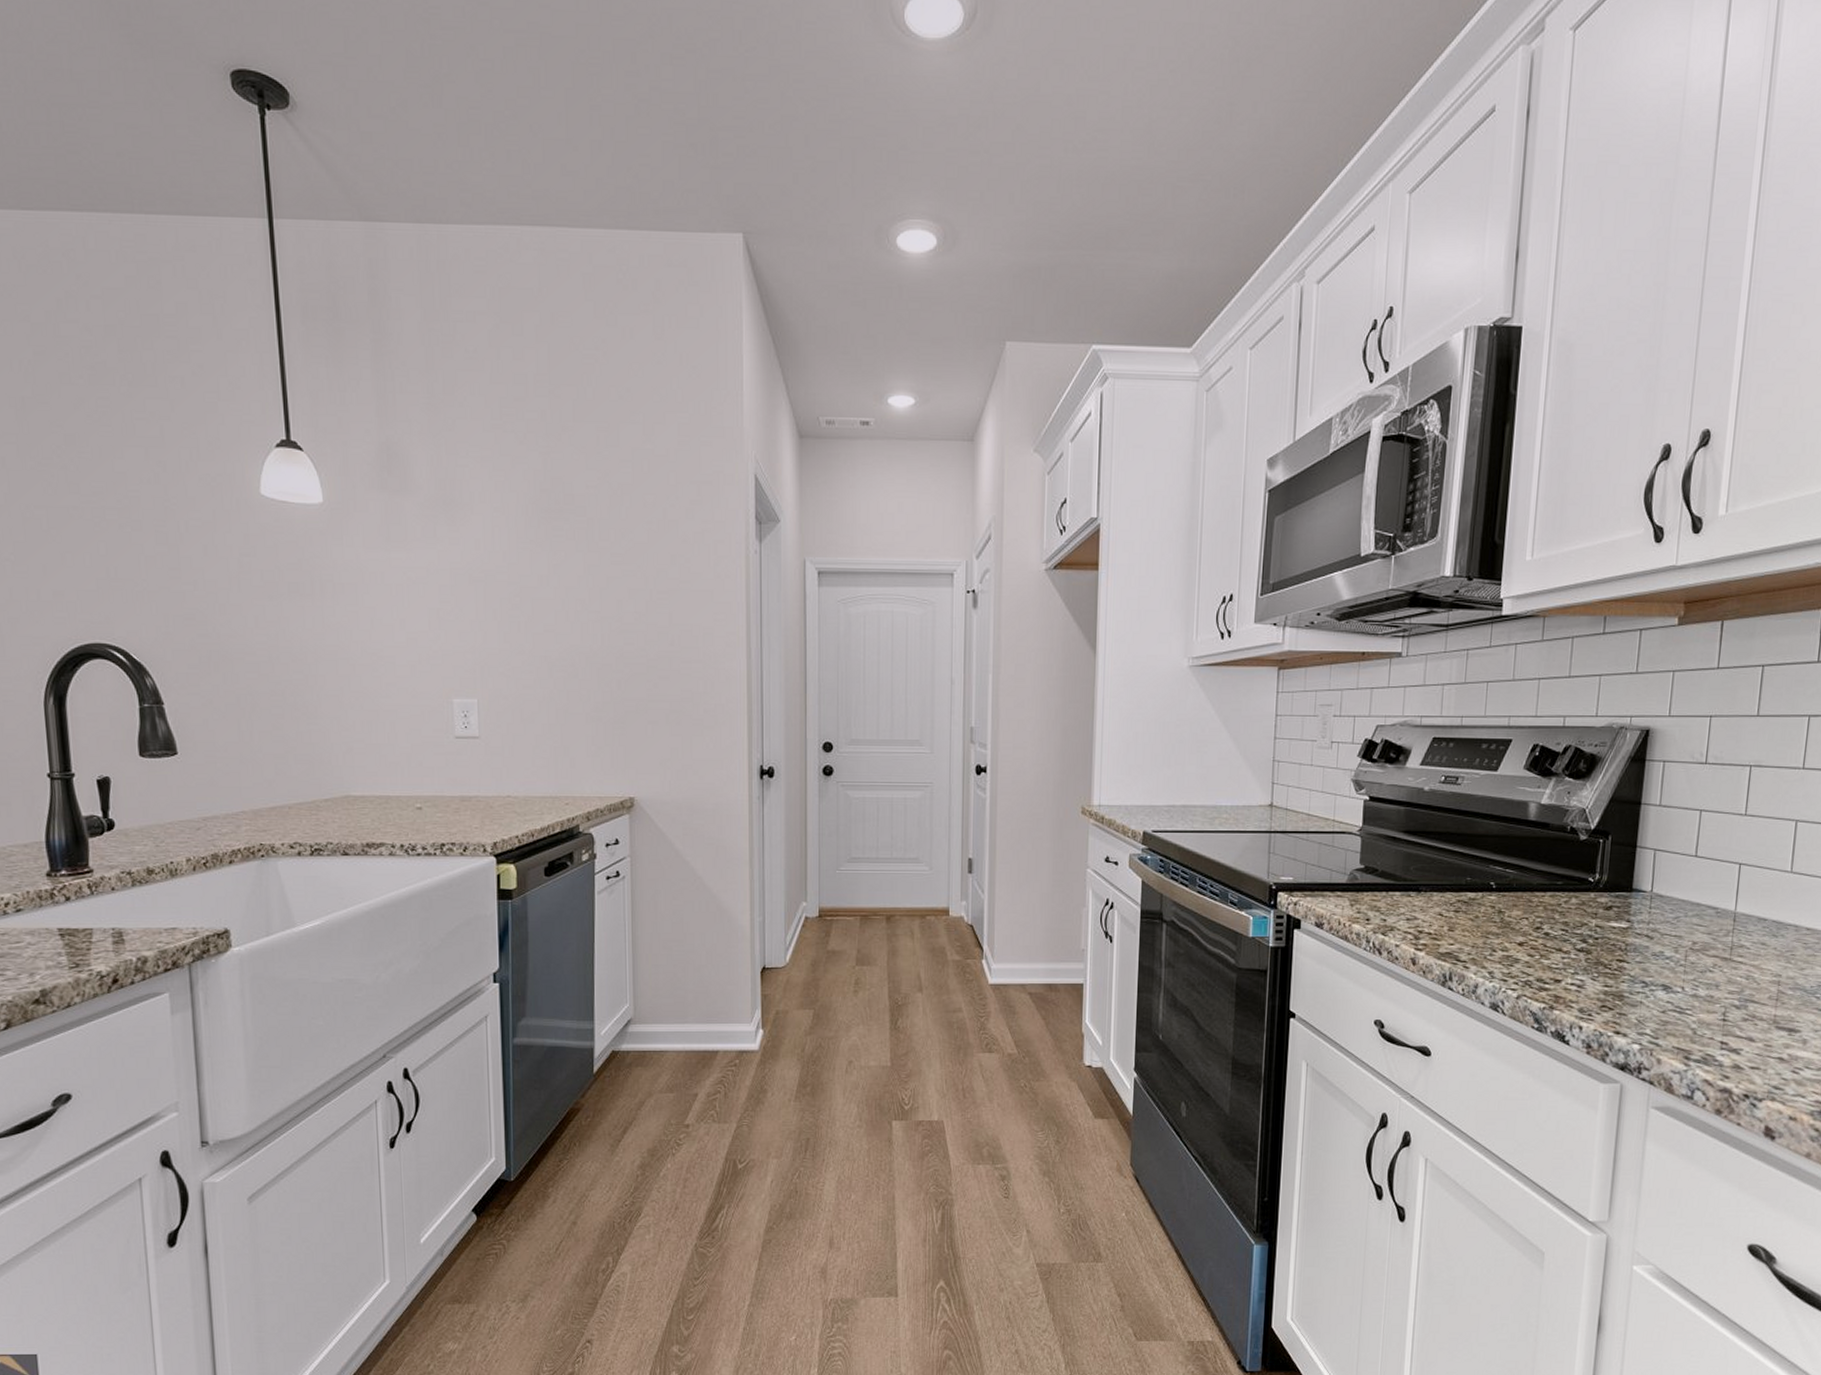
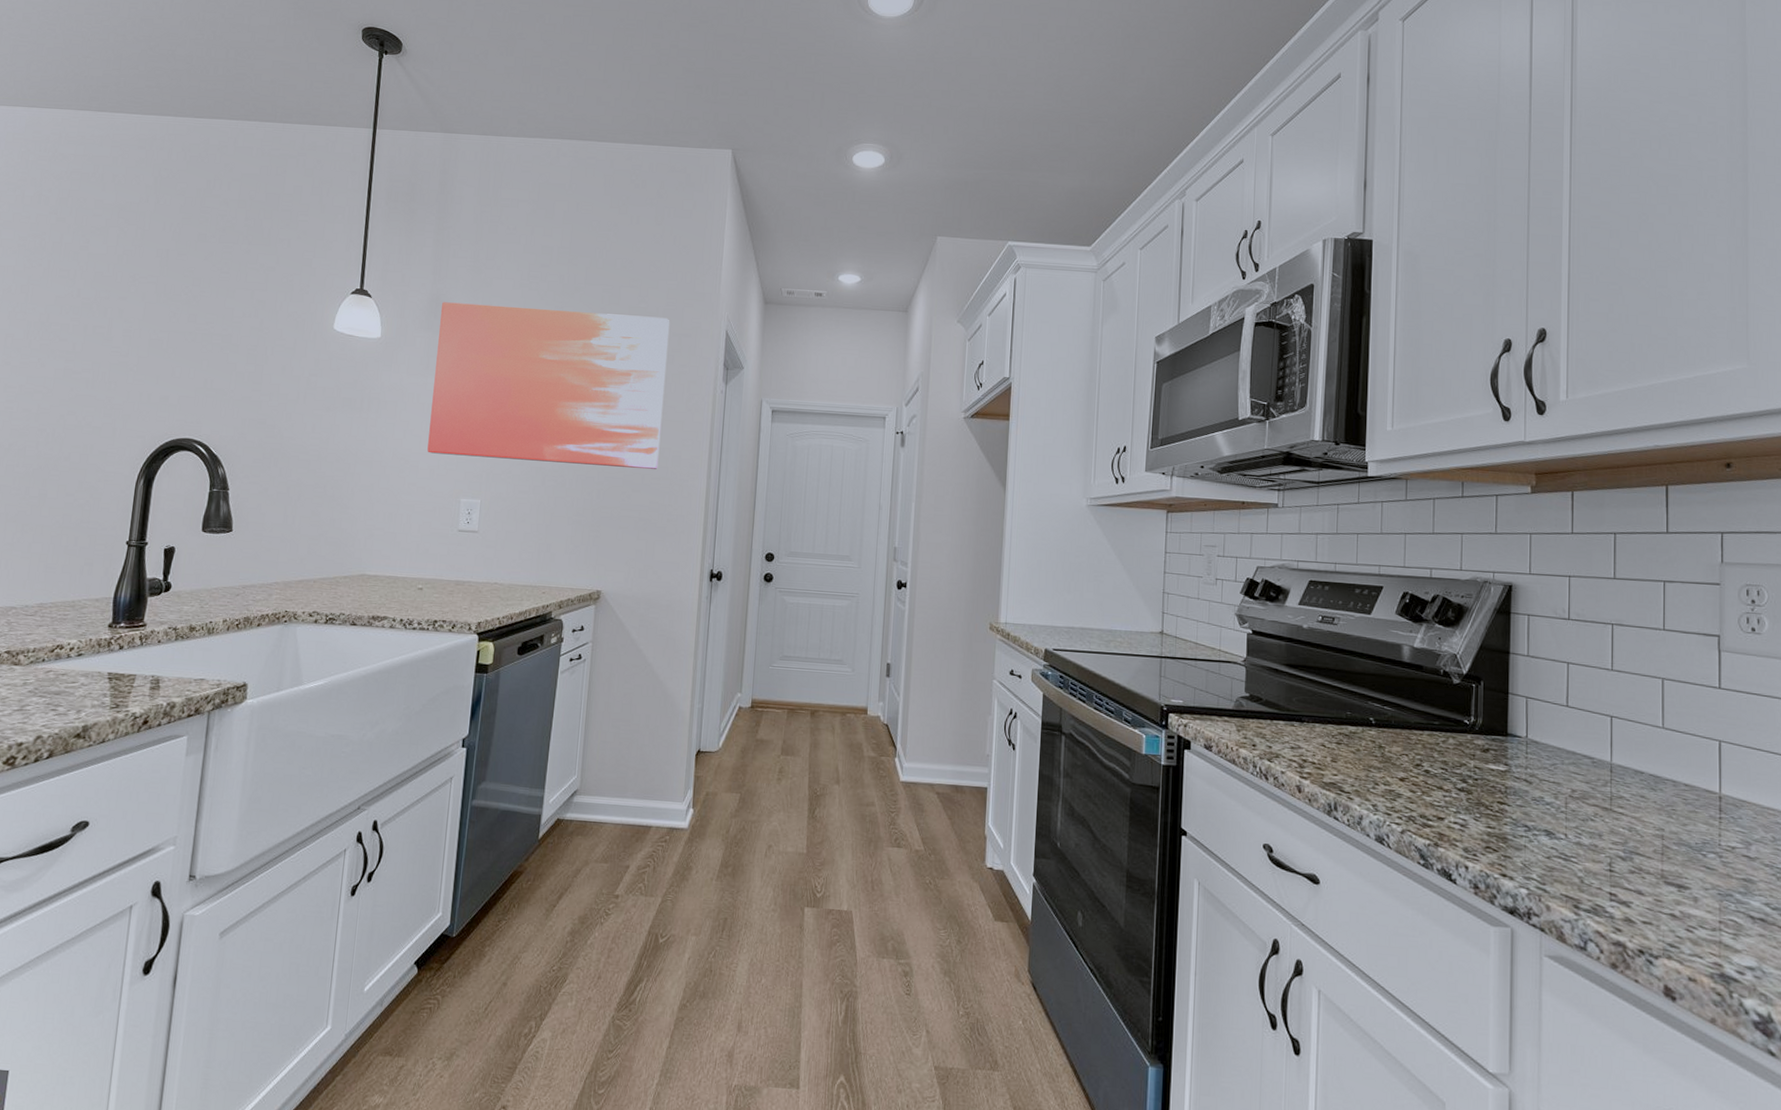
wall art: none [395,452,687,651] -> present [427,302,670,469]

